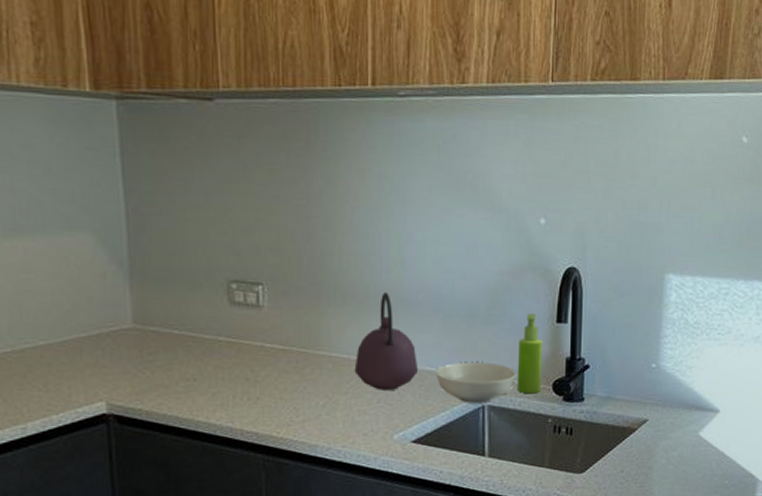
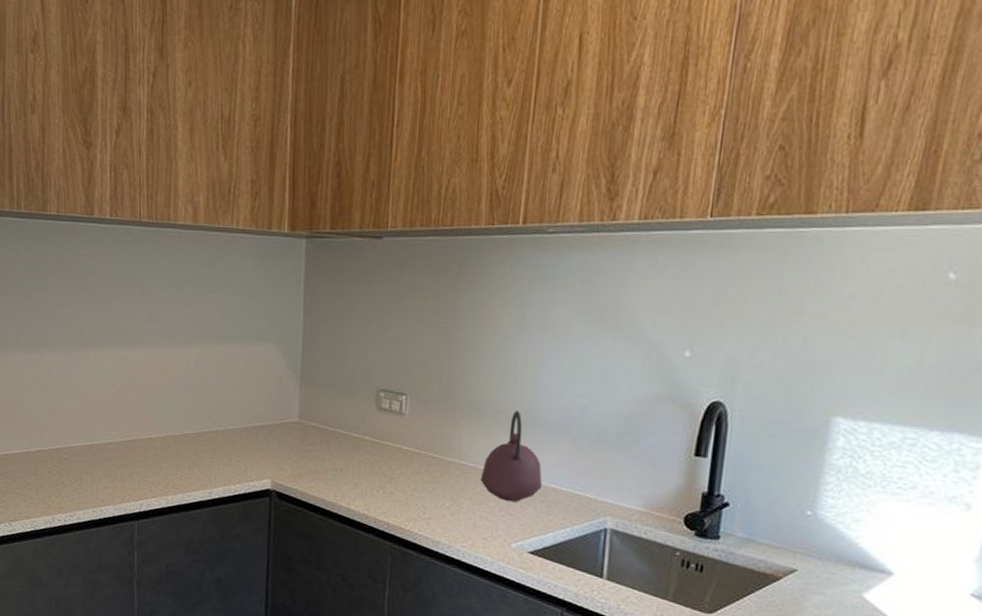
bowl: present [435,362,517,403] -> none [558,483,645,526]
soap dispenser: present [517,313,543,394] -> none [643,444,677,525]

